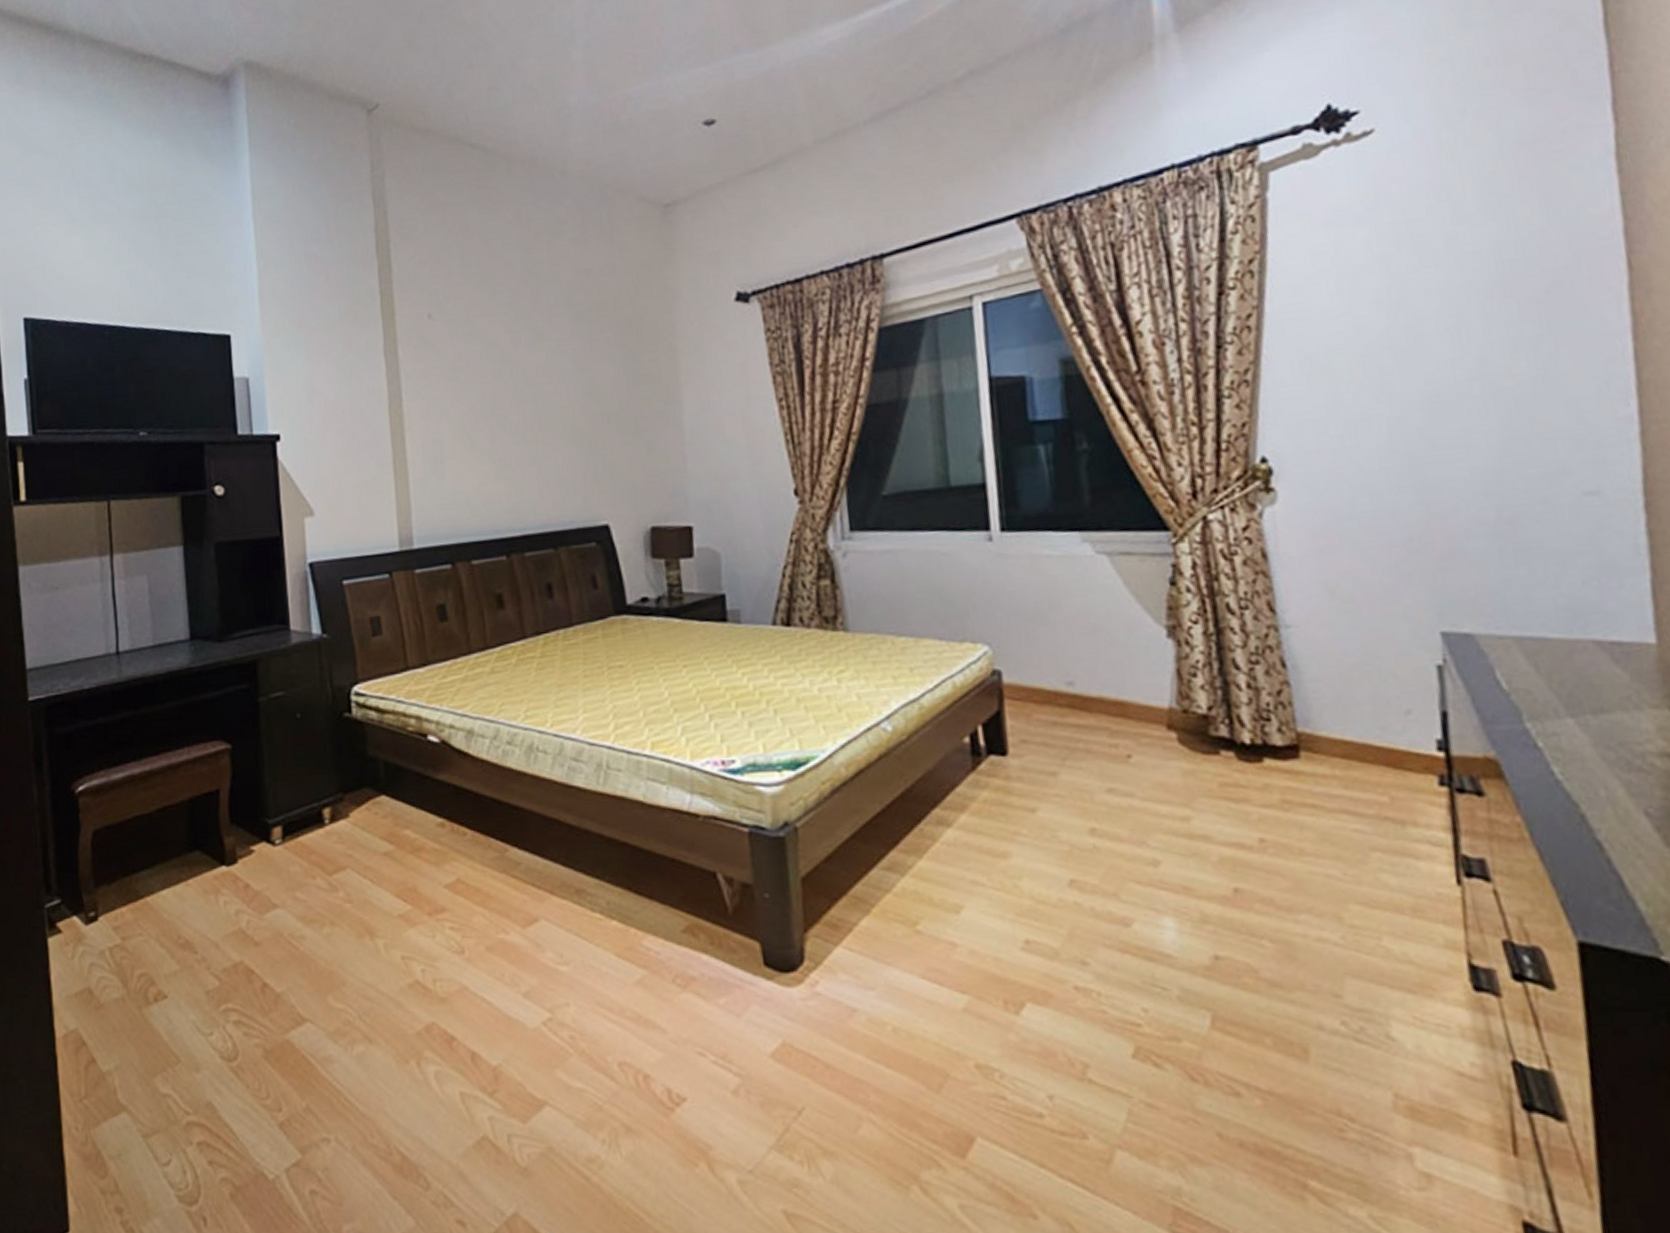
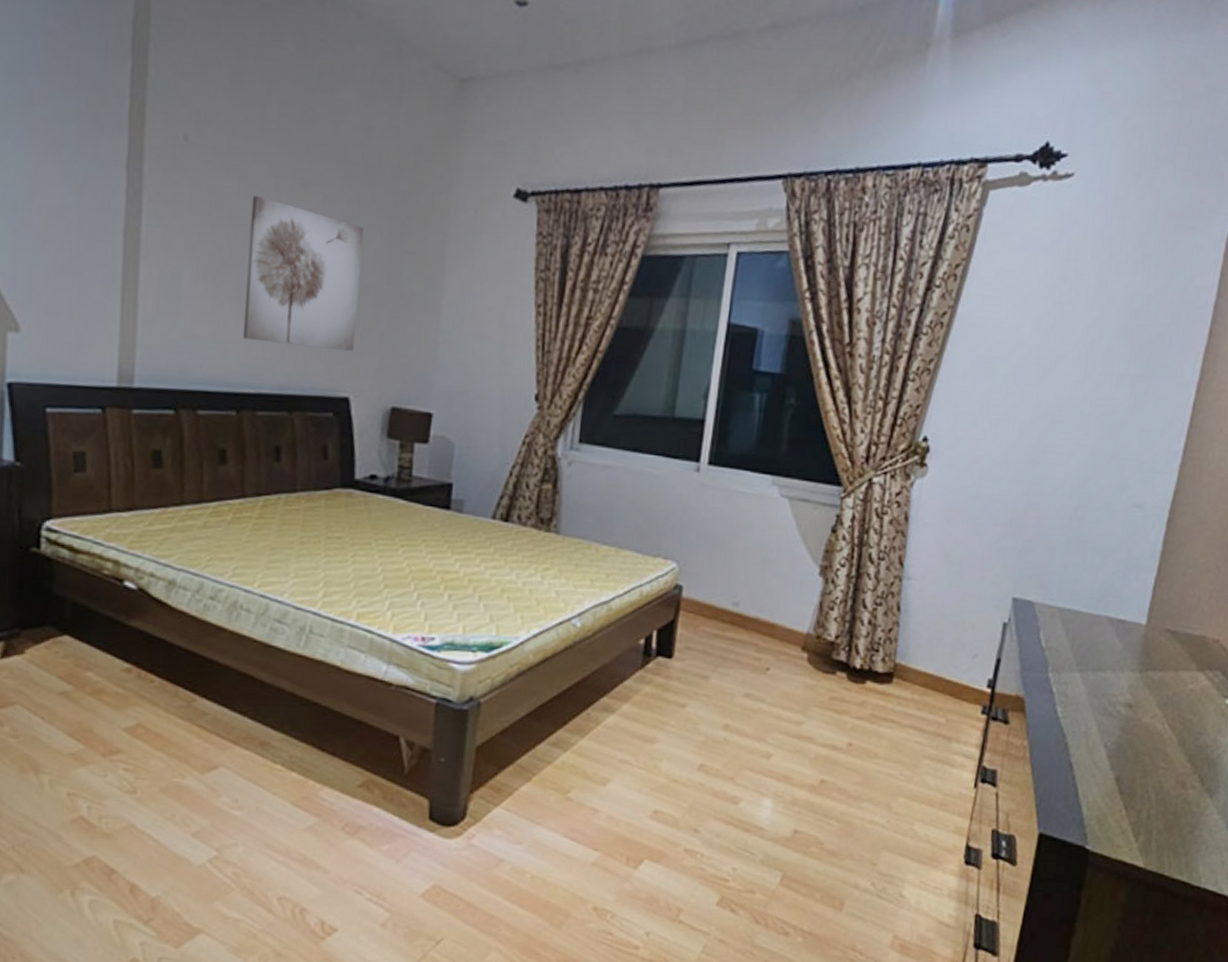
wall art: none [493,353,606,486] -> present [242,196,365,352]

